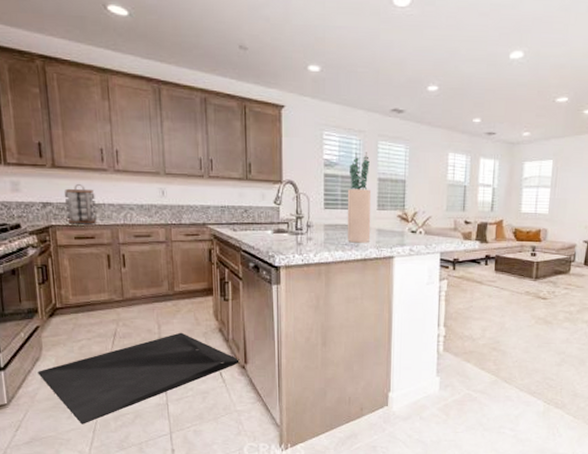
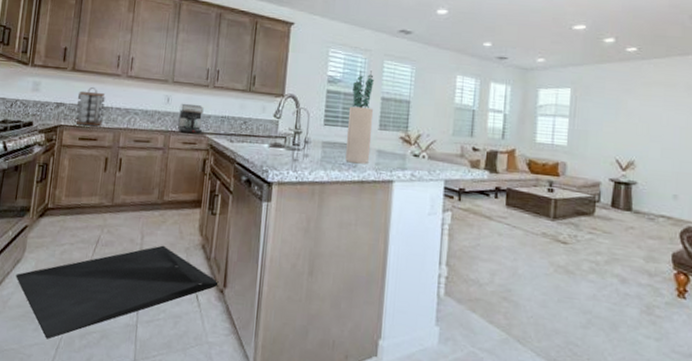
coffee maker: none [176,195,203,225] -> present [178,103,204,134]

